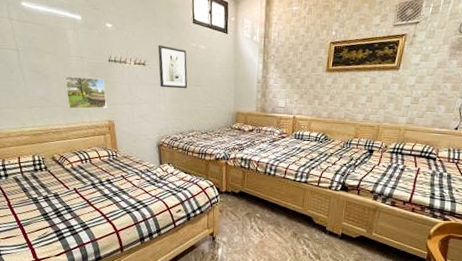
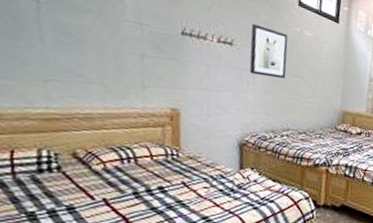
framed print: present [63,76,107,109] -> none [108,44,172,93]

